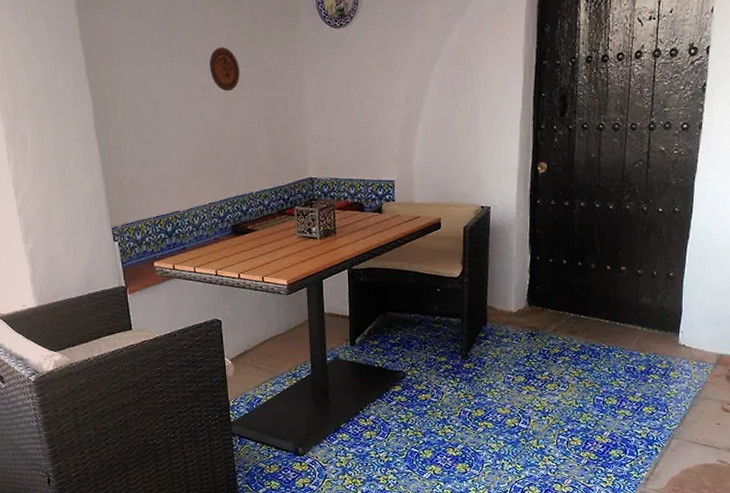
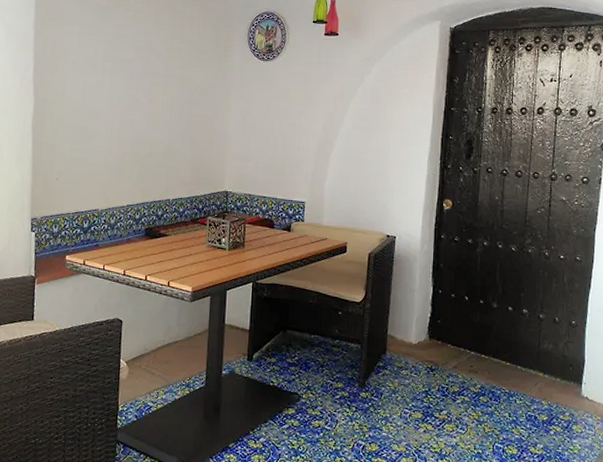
decorative plate: present [209,46,240,92] -> none [145,66,172,106]

